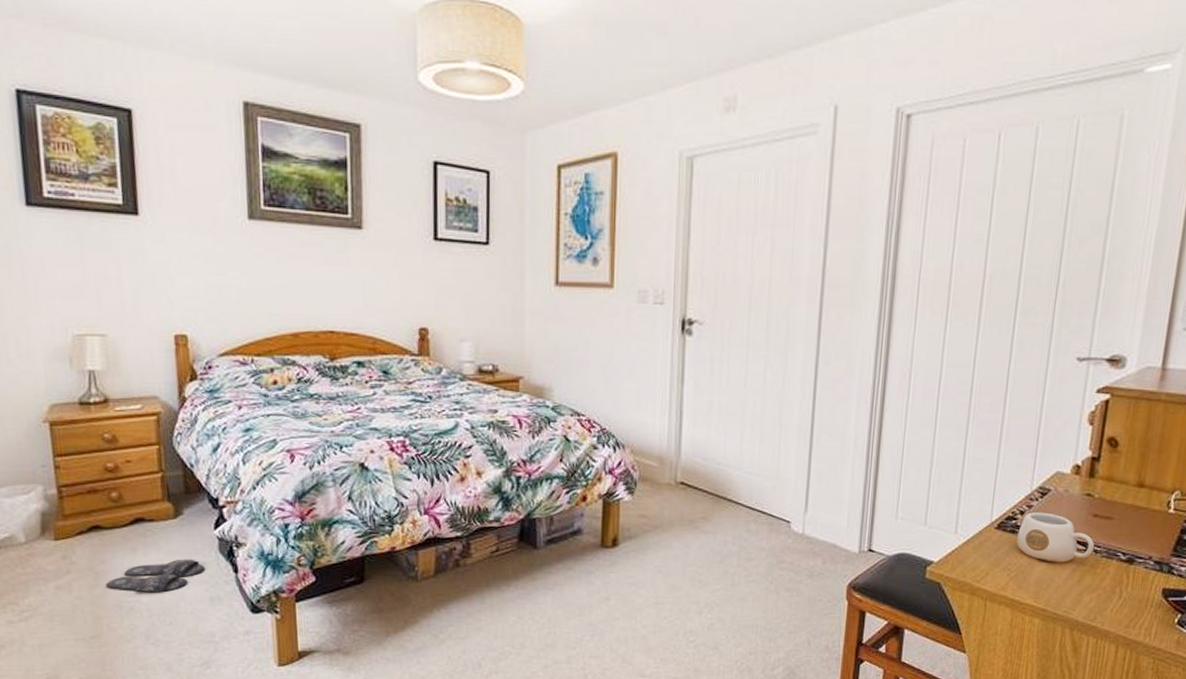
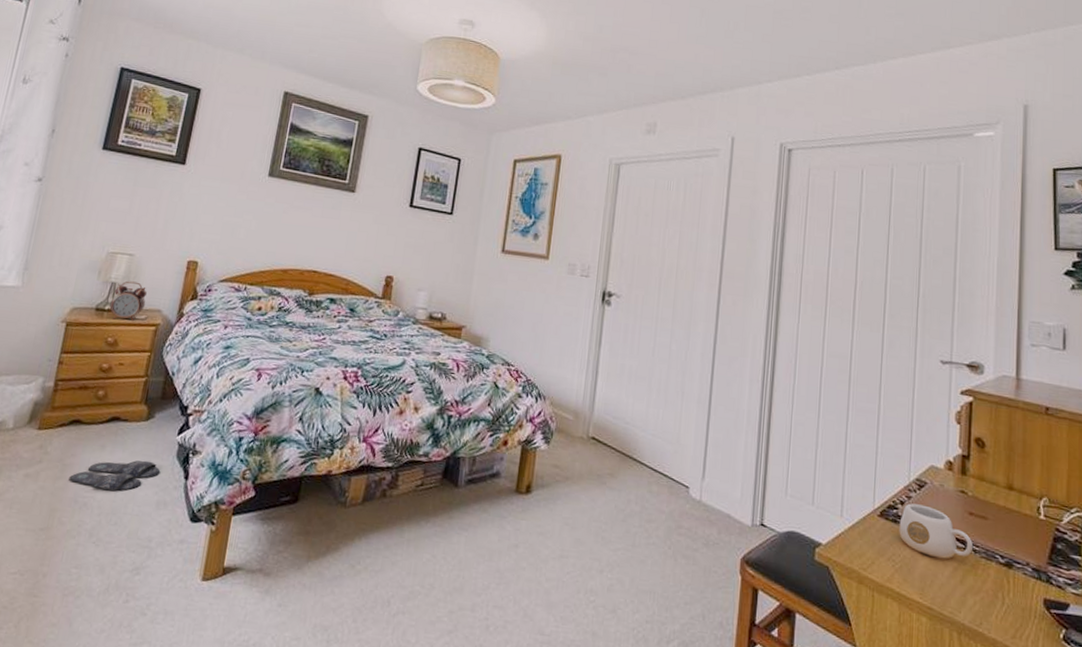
alarm clock: none [94,366,138,413] -> present [109,281,147,322]

